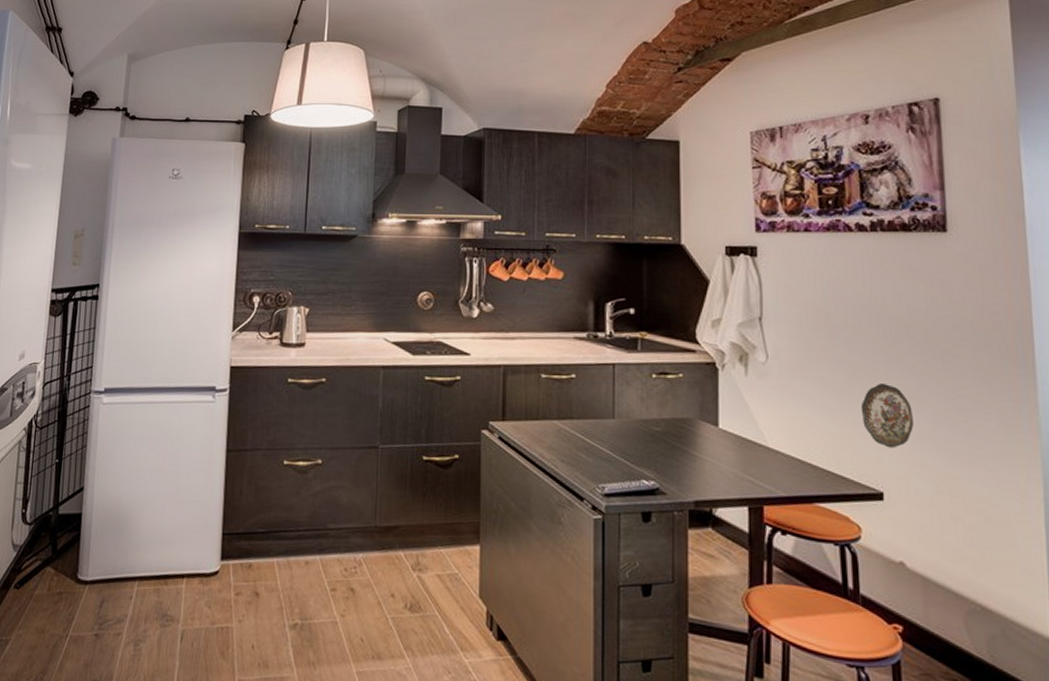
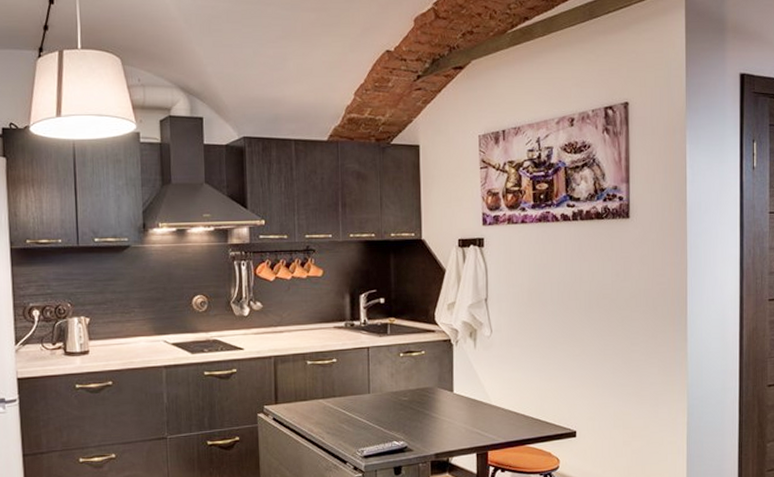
decorative plate: present [860,384,913,448] -> none [561,346,599,396]

